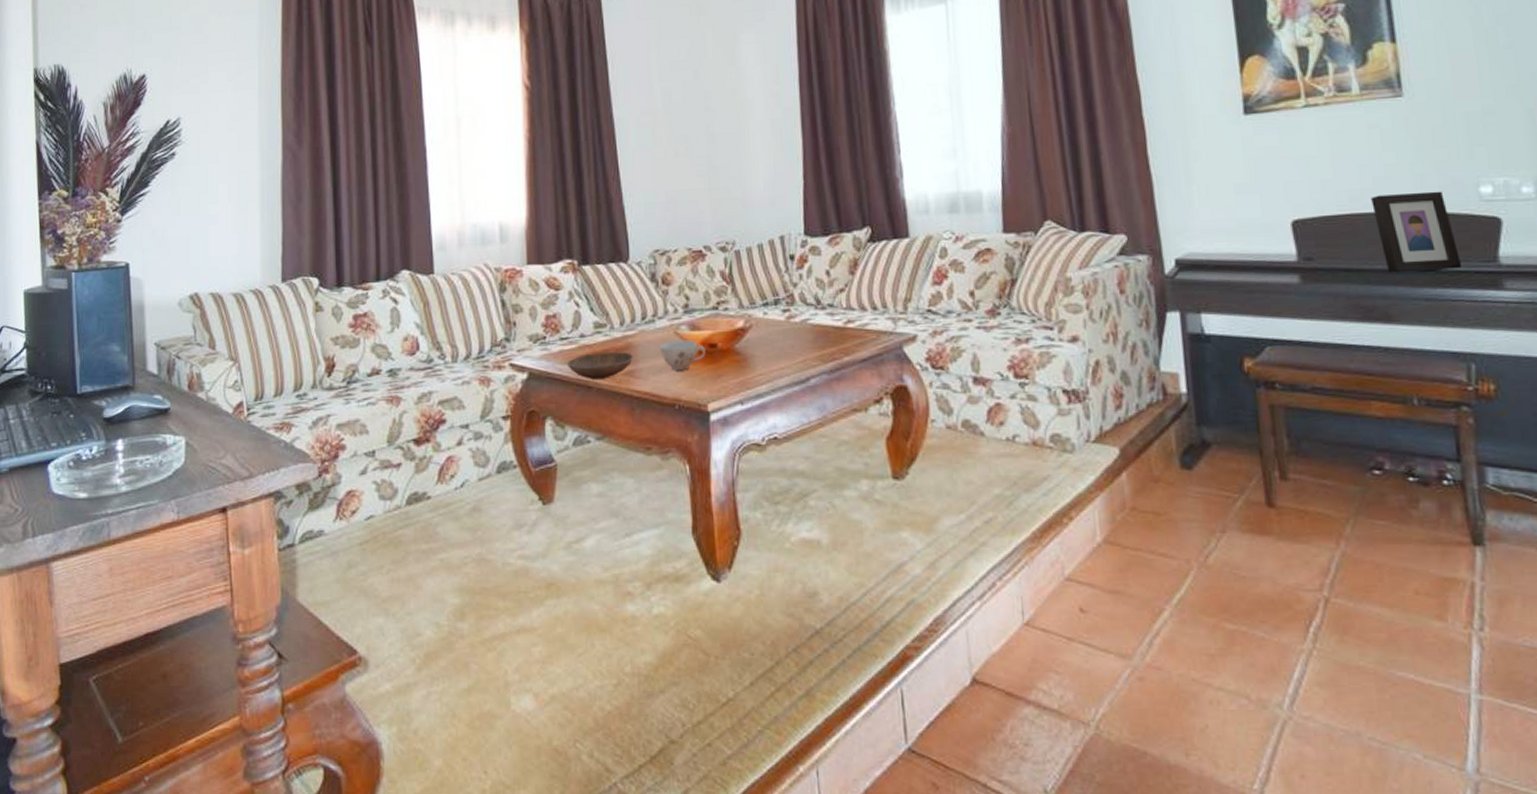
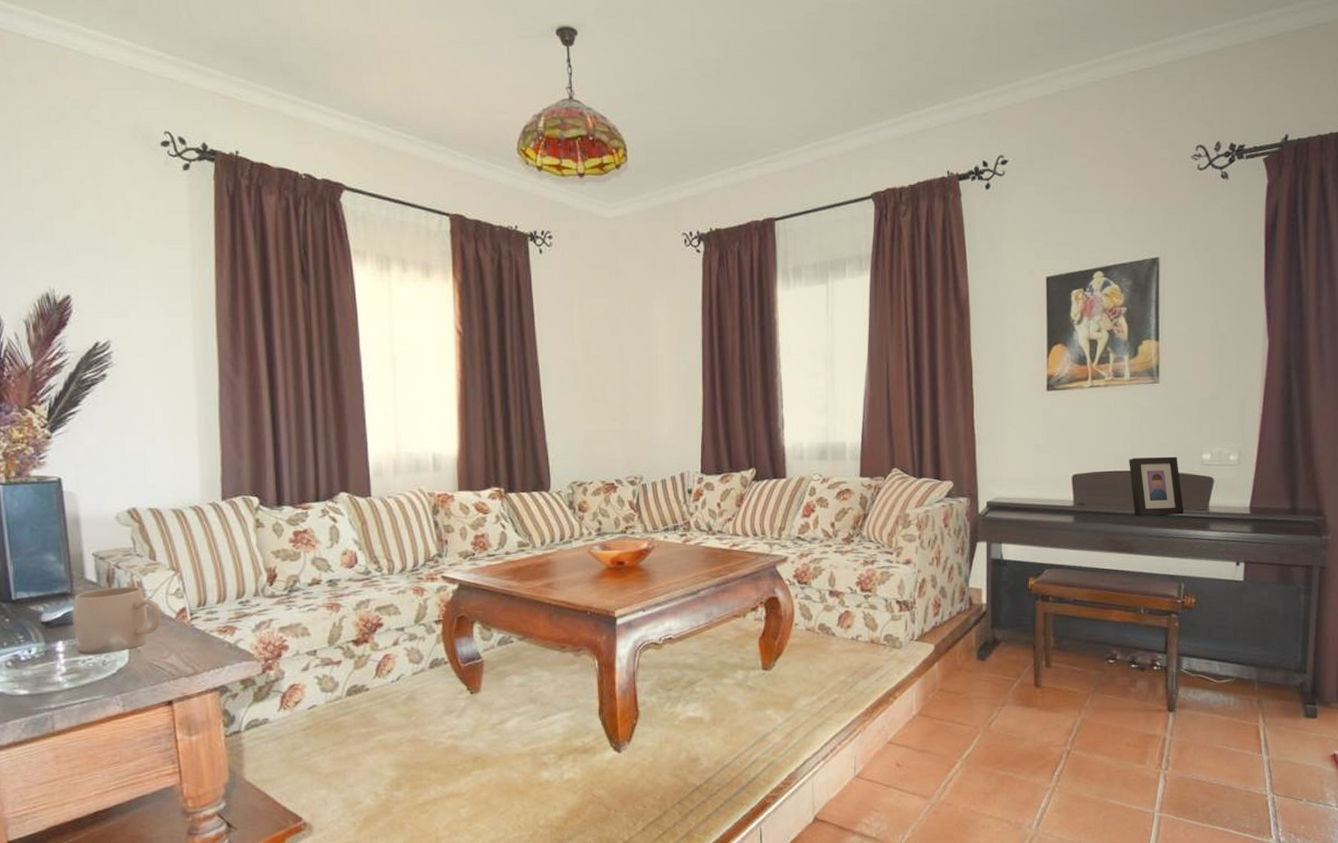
mug: none [132,378,219,455] -> present [71,586,162,655]
bowl: present [567,352,633,379] -> none [494,567,552,590]
teacup: present [660,340,706,371] -> none [575,558,614,584]

